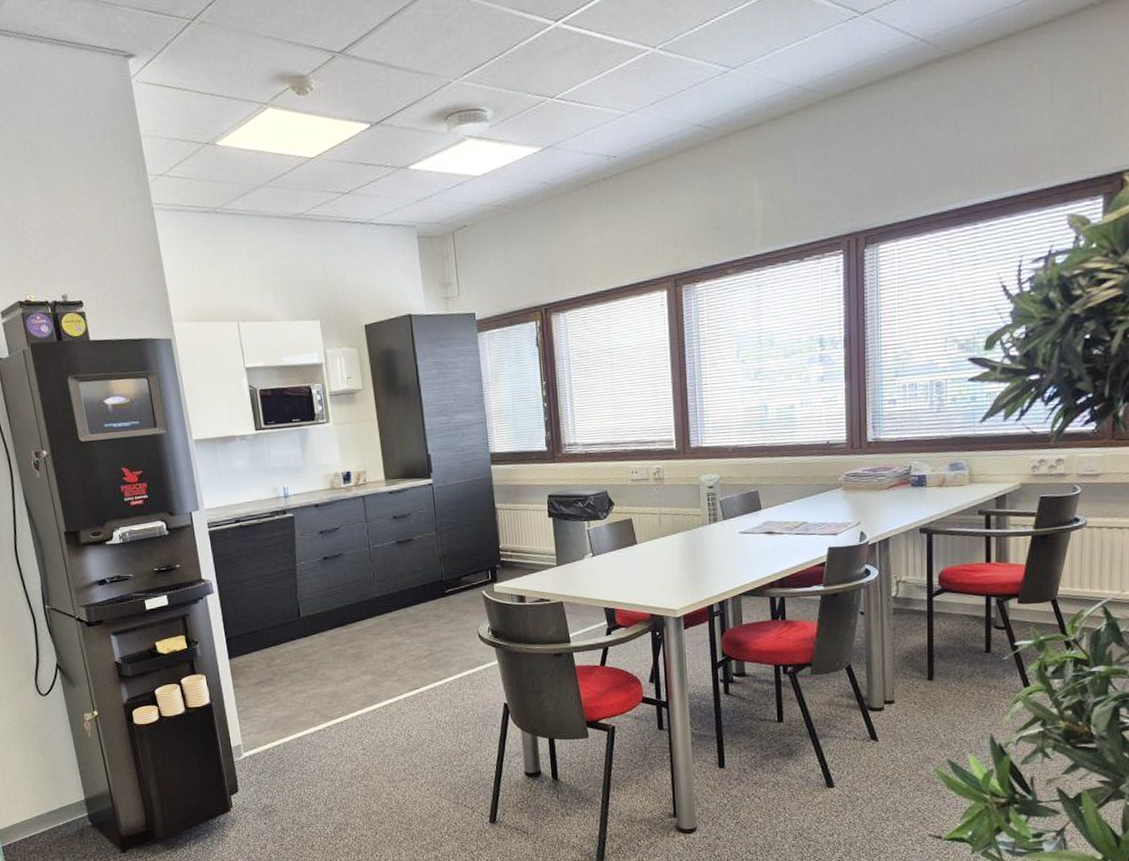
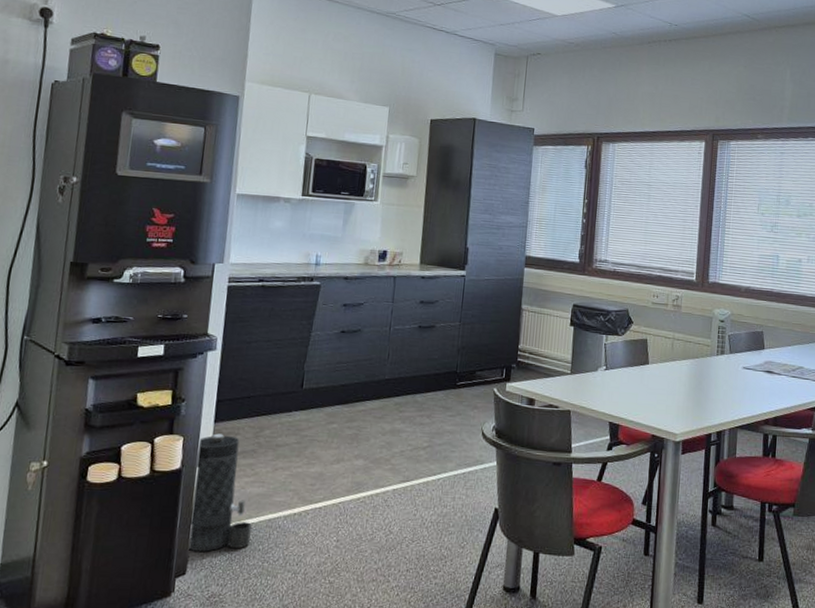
canister: none [218,668,286,773] -> present [186,433,252,553]

